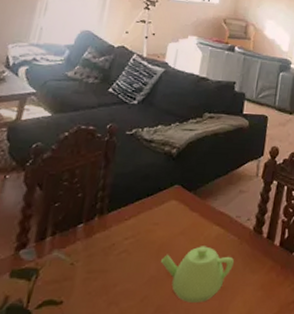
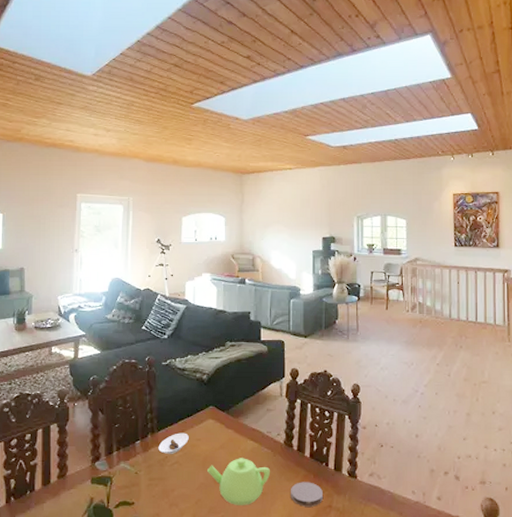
saucer: none [105,215,145,241] -> present [158,433,189,454]
coaster: none [253,274,290,303] -> present [291,482,324,507]

